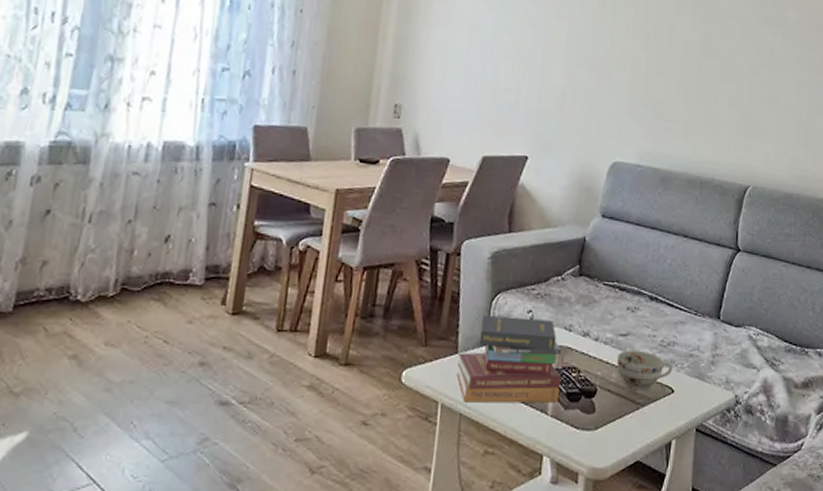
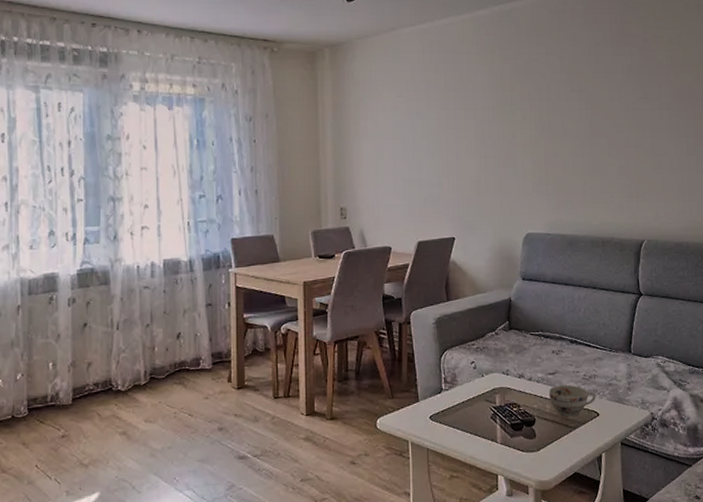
books: present [456,314,562,403] -> none [420,368,505,439]

